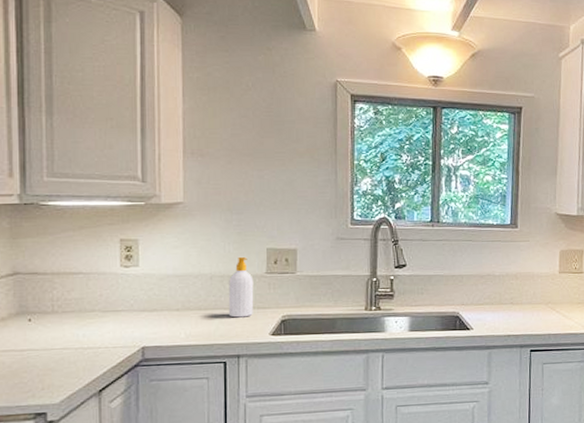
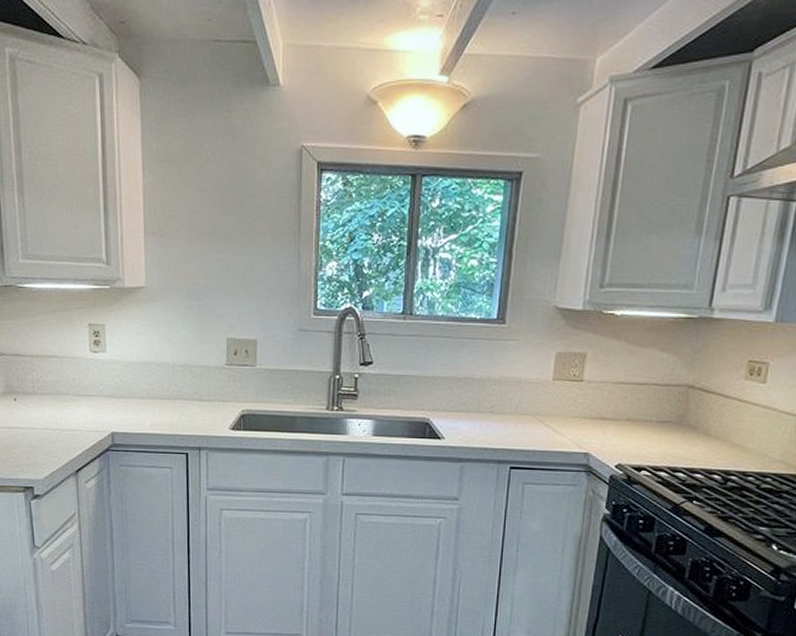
soap bottle: present [228,256,254,318] -> none [189,346,214,410]

